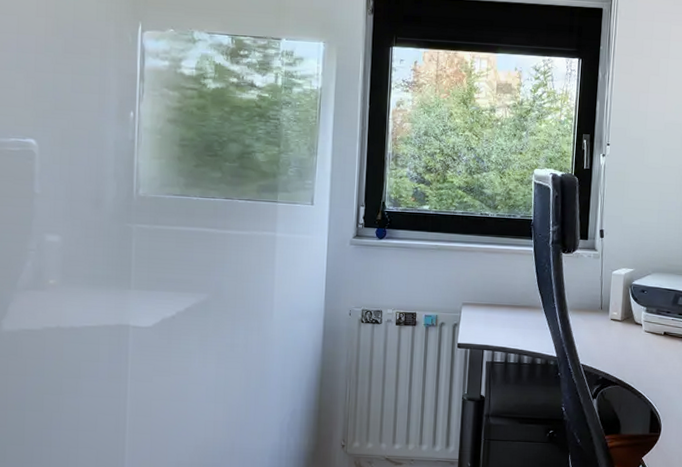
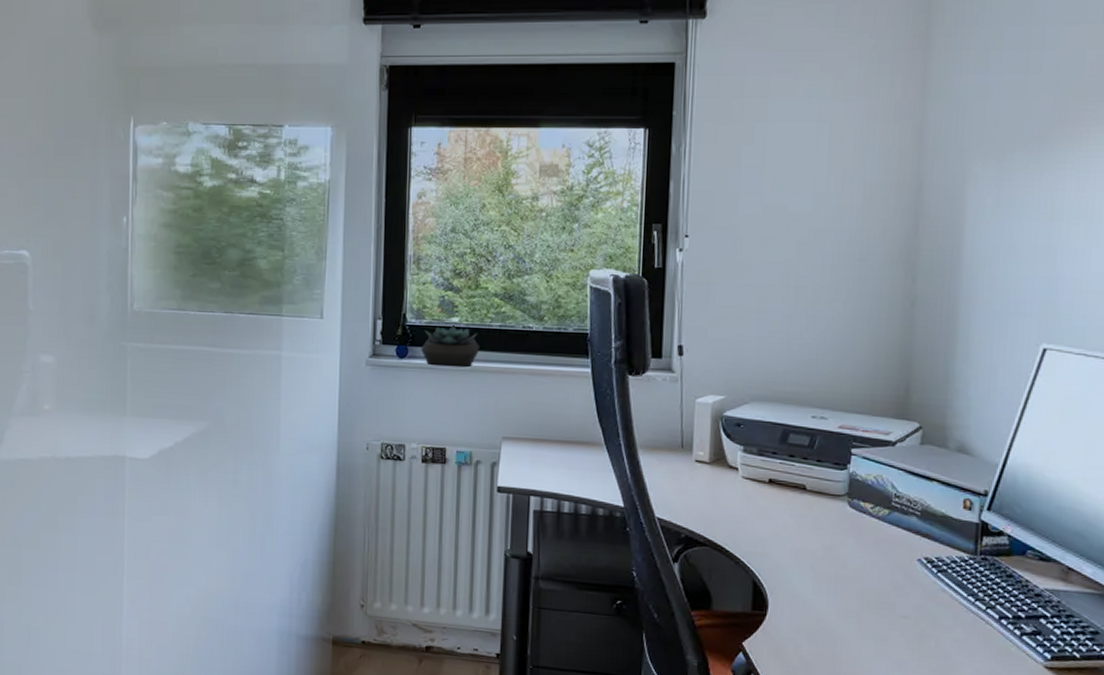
succulent plant: none [397,213,445,247] -> present [421,327,479,368]

